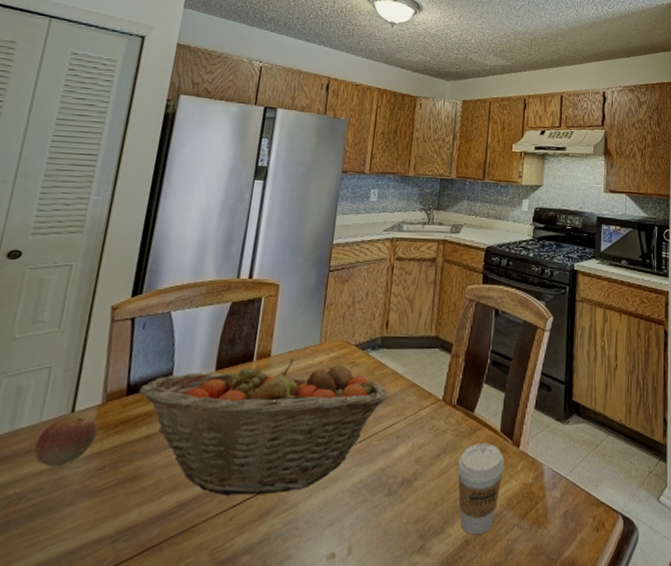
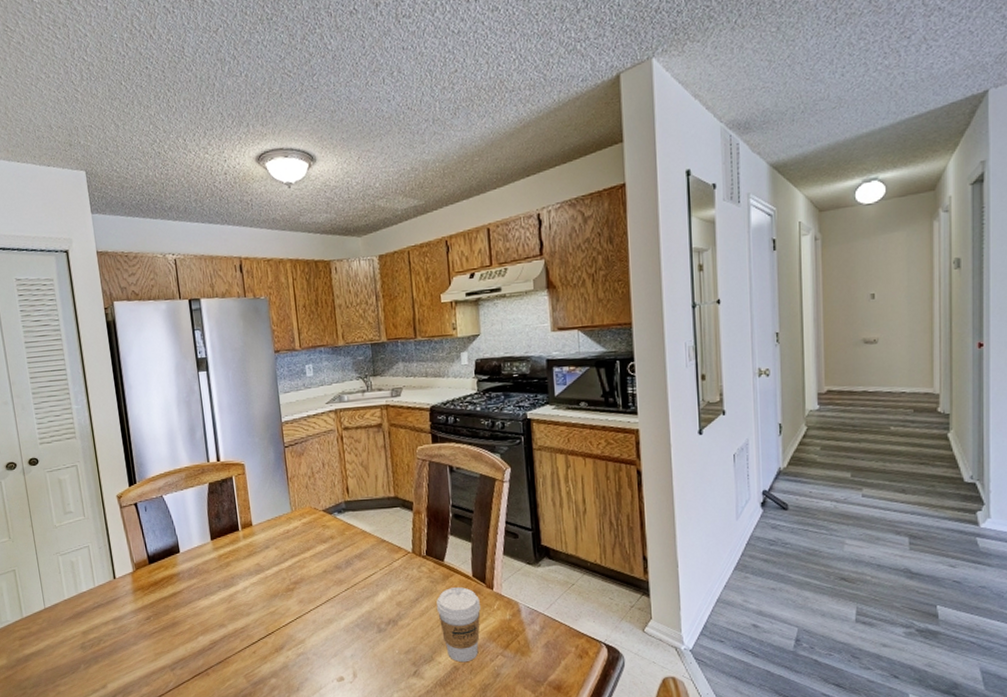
apple: present [34,416,99,467] -> none [96,581,138,618]
fruit basket: present [139,358,388,496] -> none [157,526,361,636]

